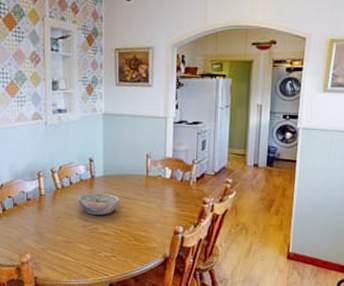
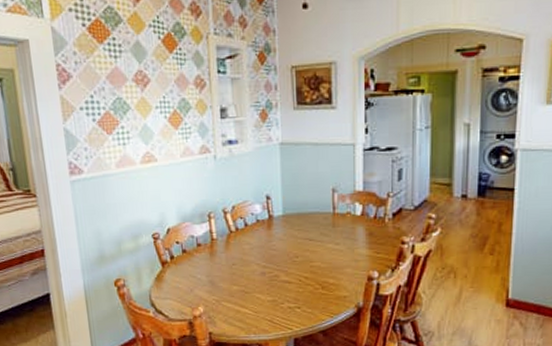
bowl: present [78,193,120,216] -> none [254,235,304,261]

